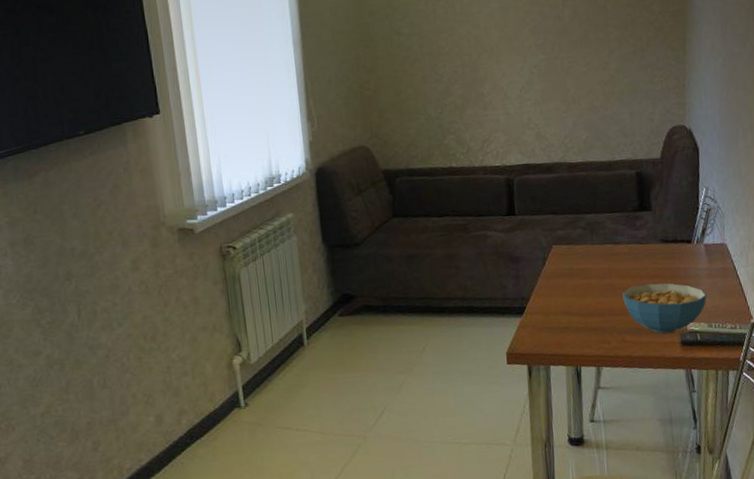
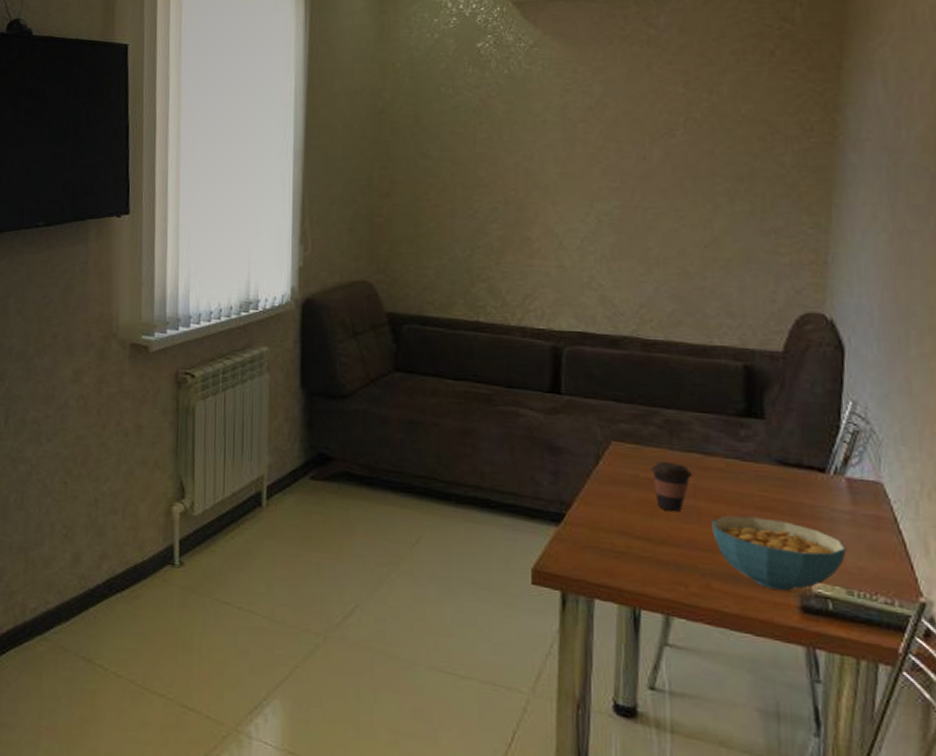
coffee cup: none [580,254,608,291] -> present [650,462,693,512]

